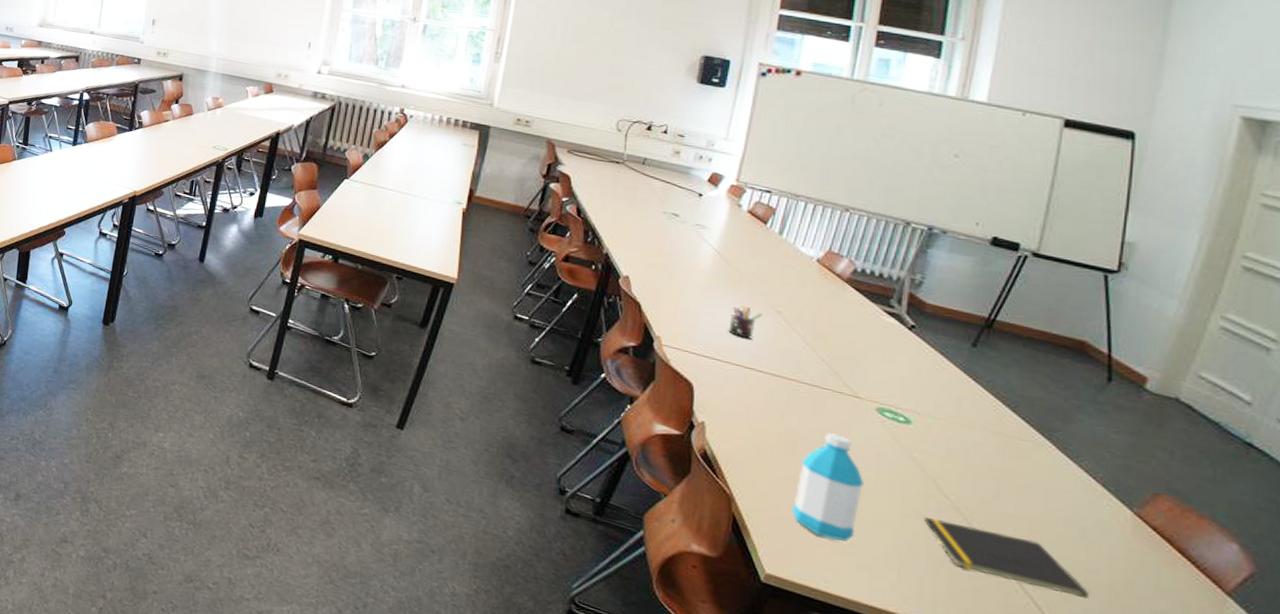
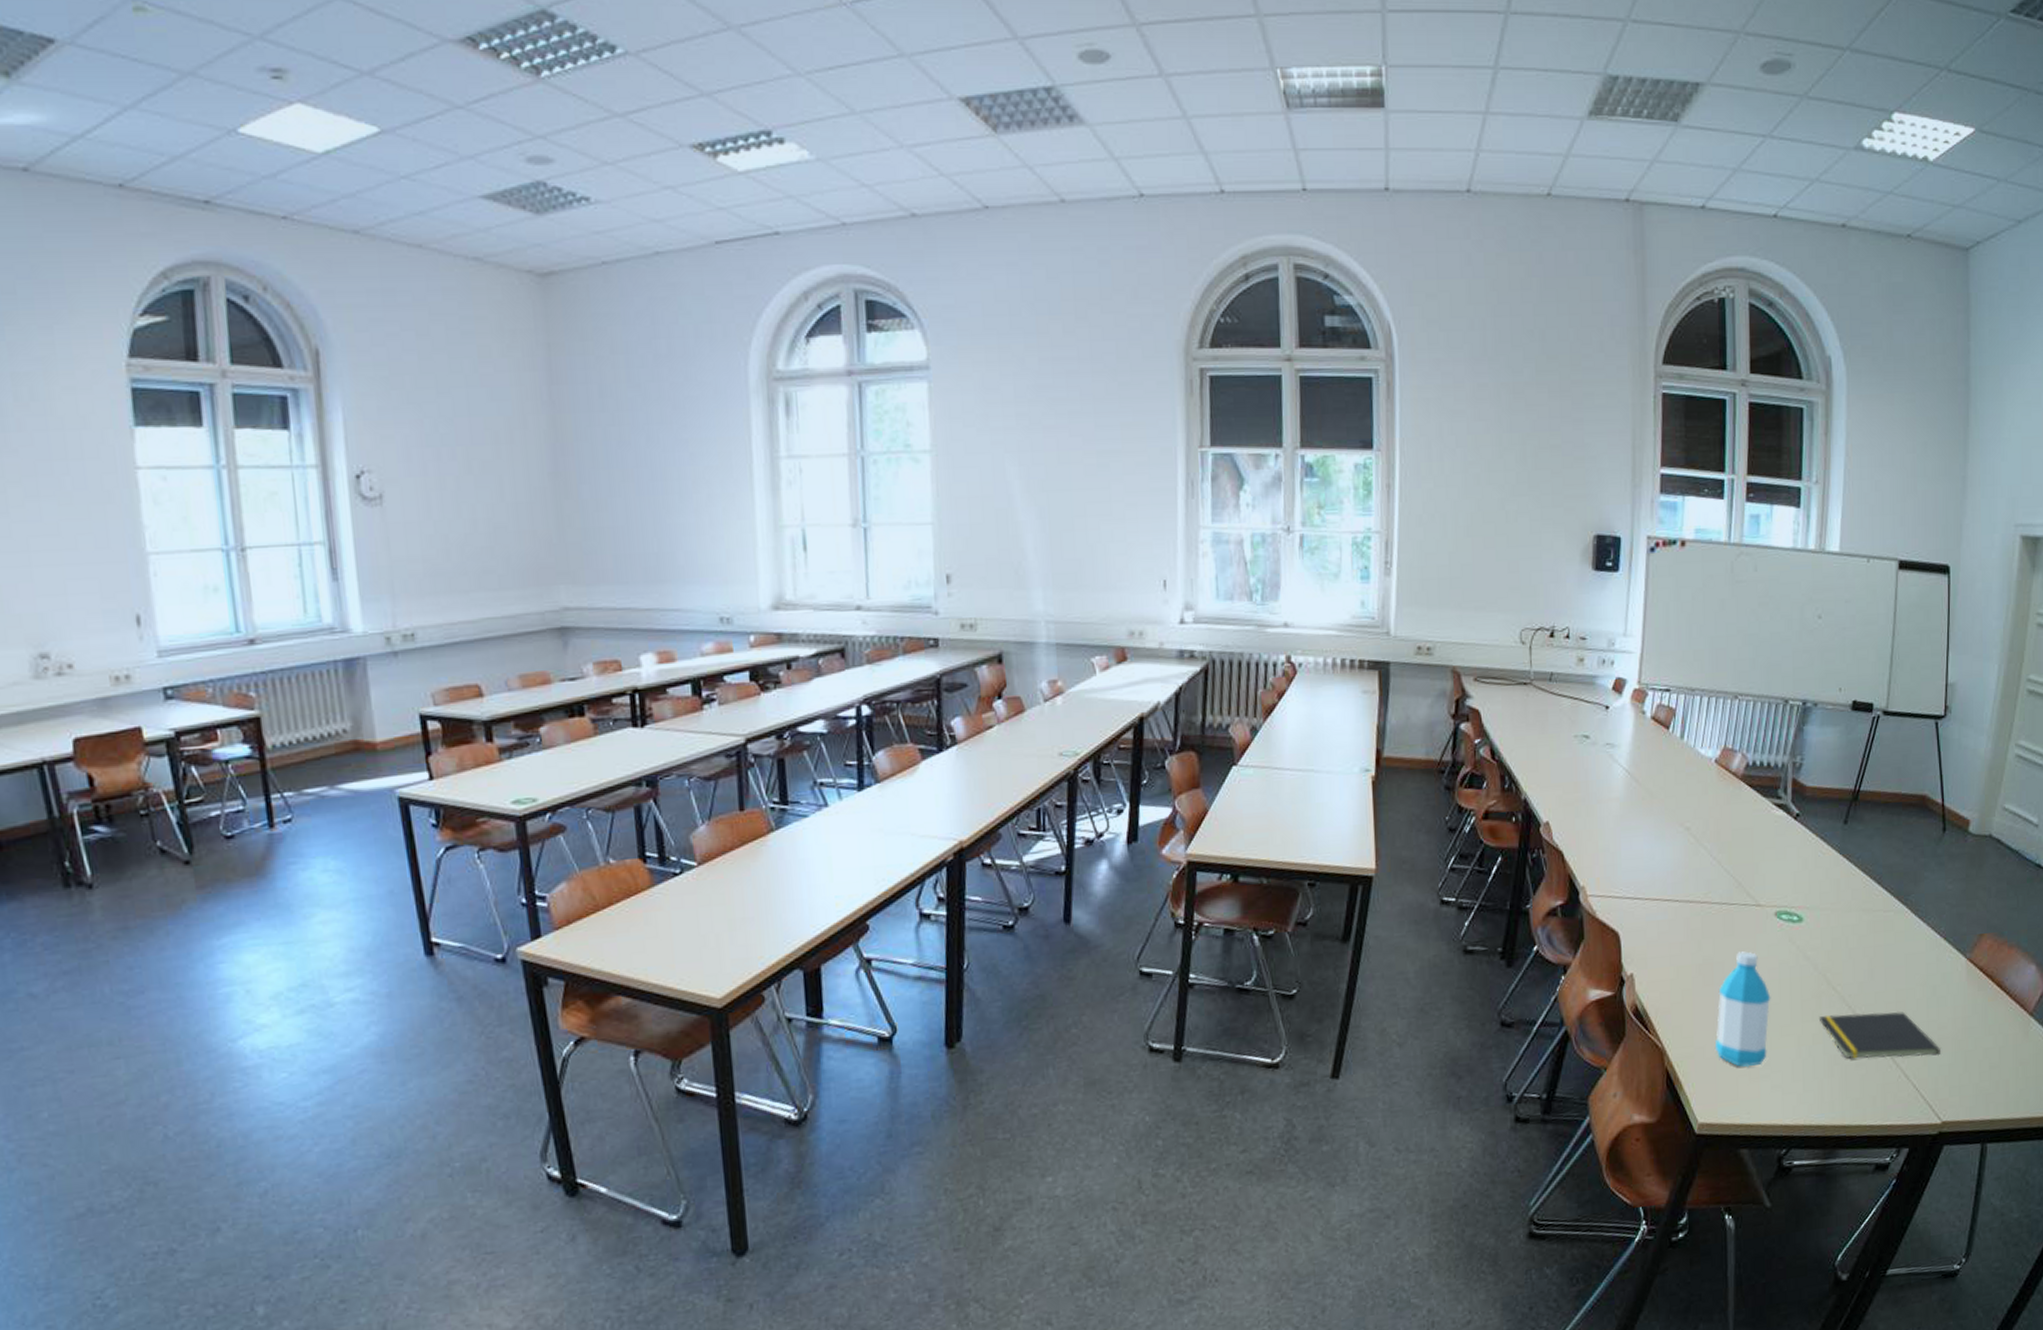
pen holder: present [728,305,763,339] -> none [1645,829,1674,868]

